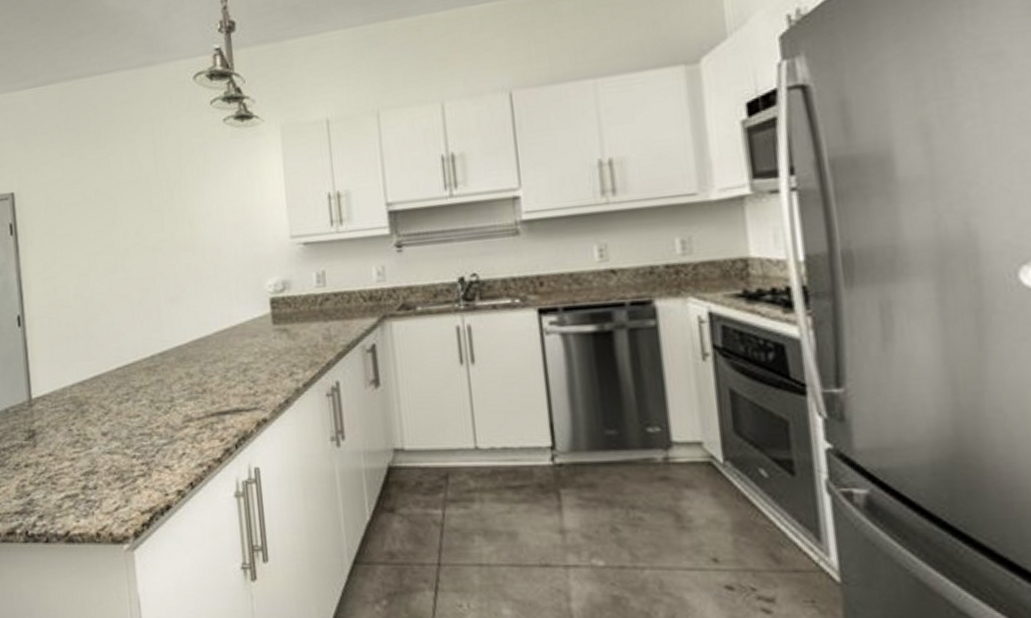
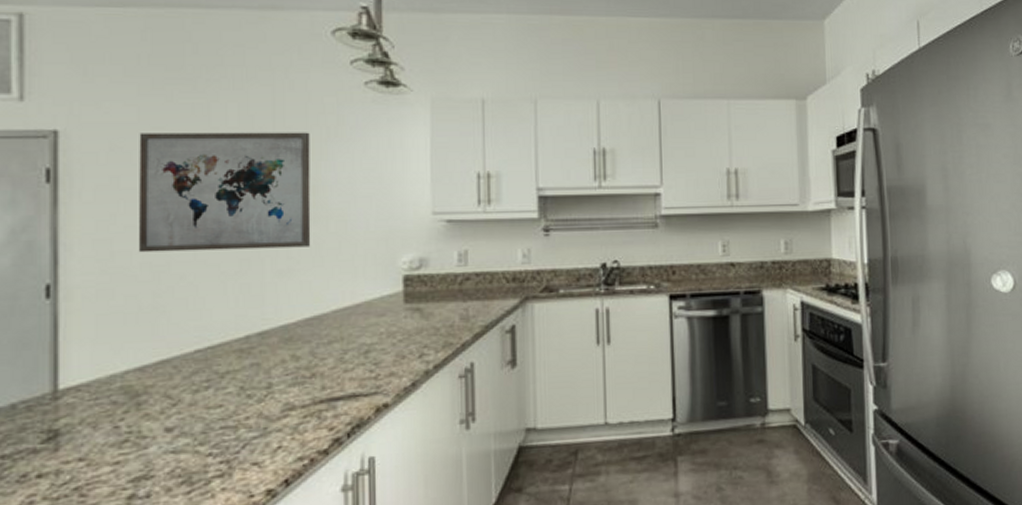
wall art: none [64,172,193,287] -> present [138,132,311,253]

